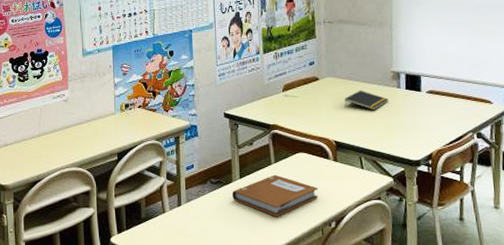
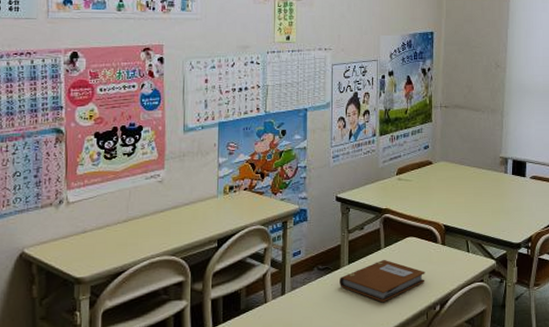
notepad: present [344,90,389,110] -> none [455,174,497,194]

